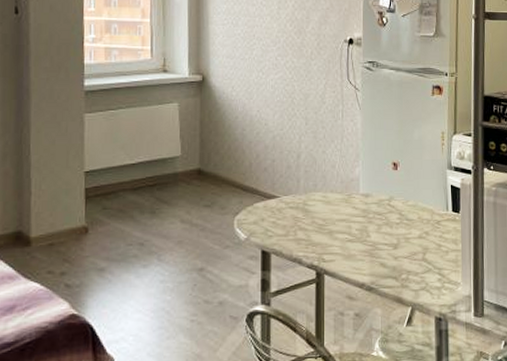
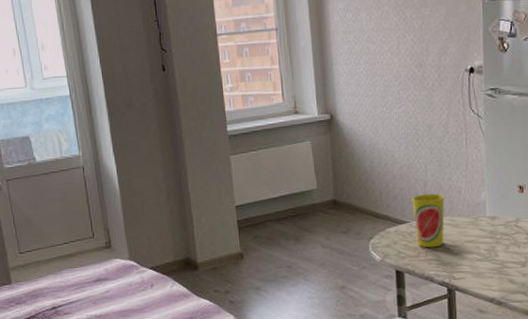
cup: none [283,167,318,226] -> present [412,193,445,248]

